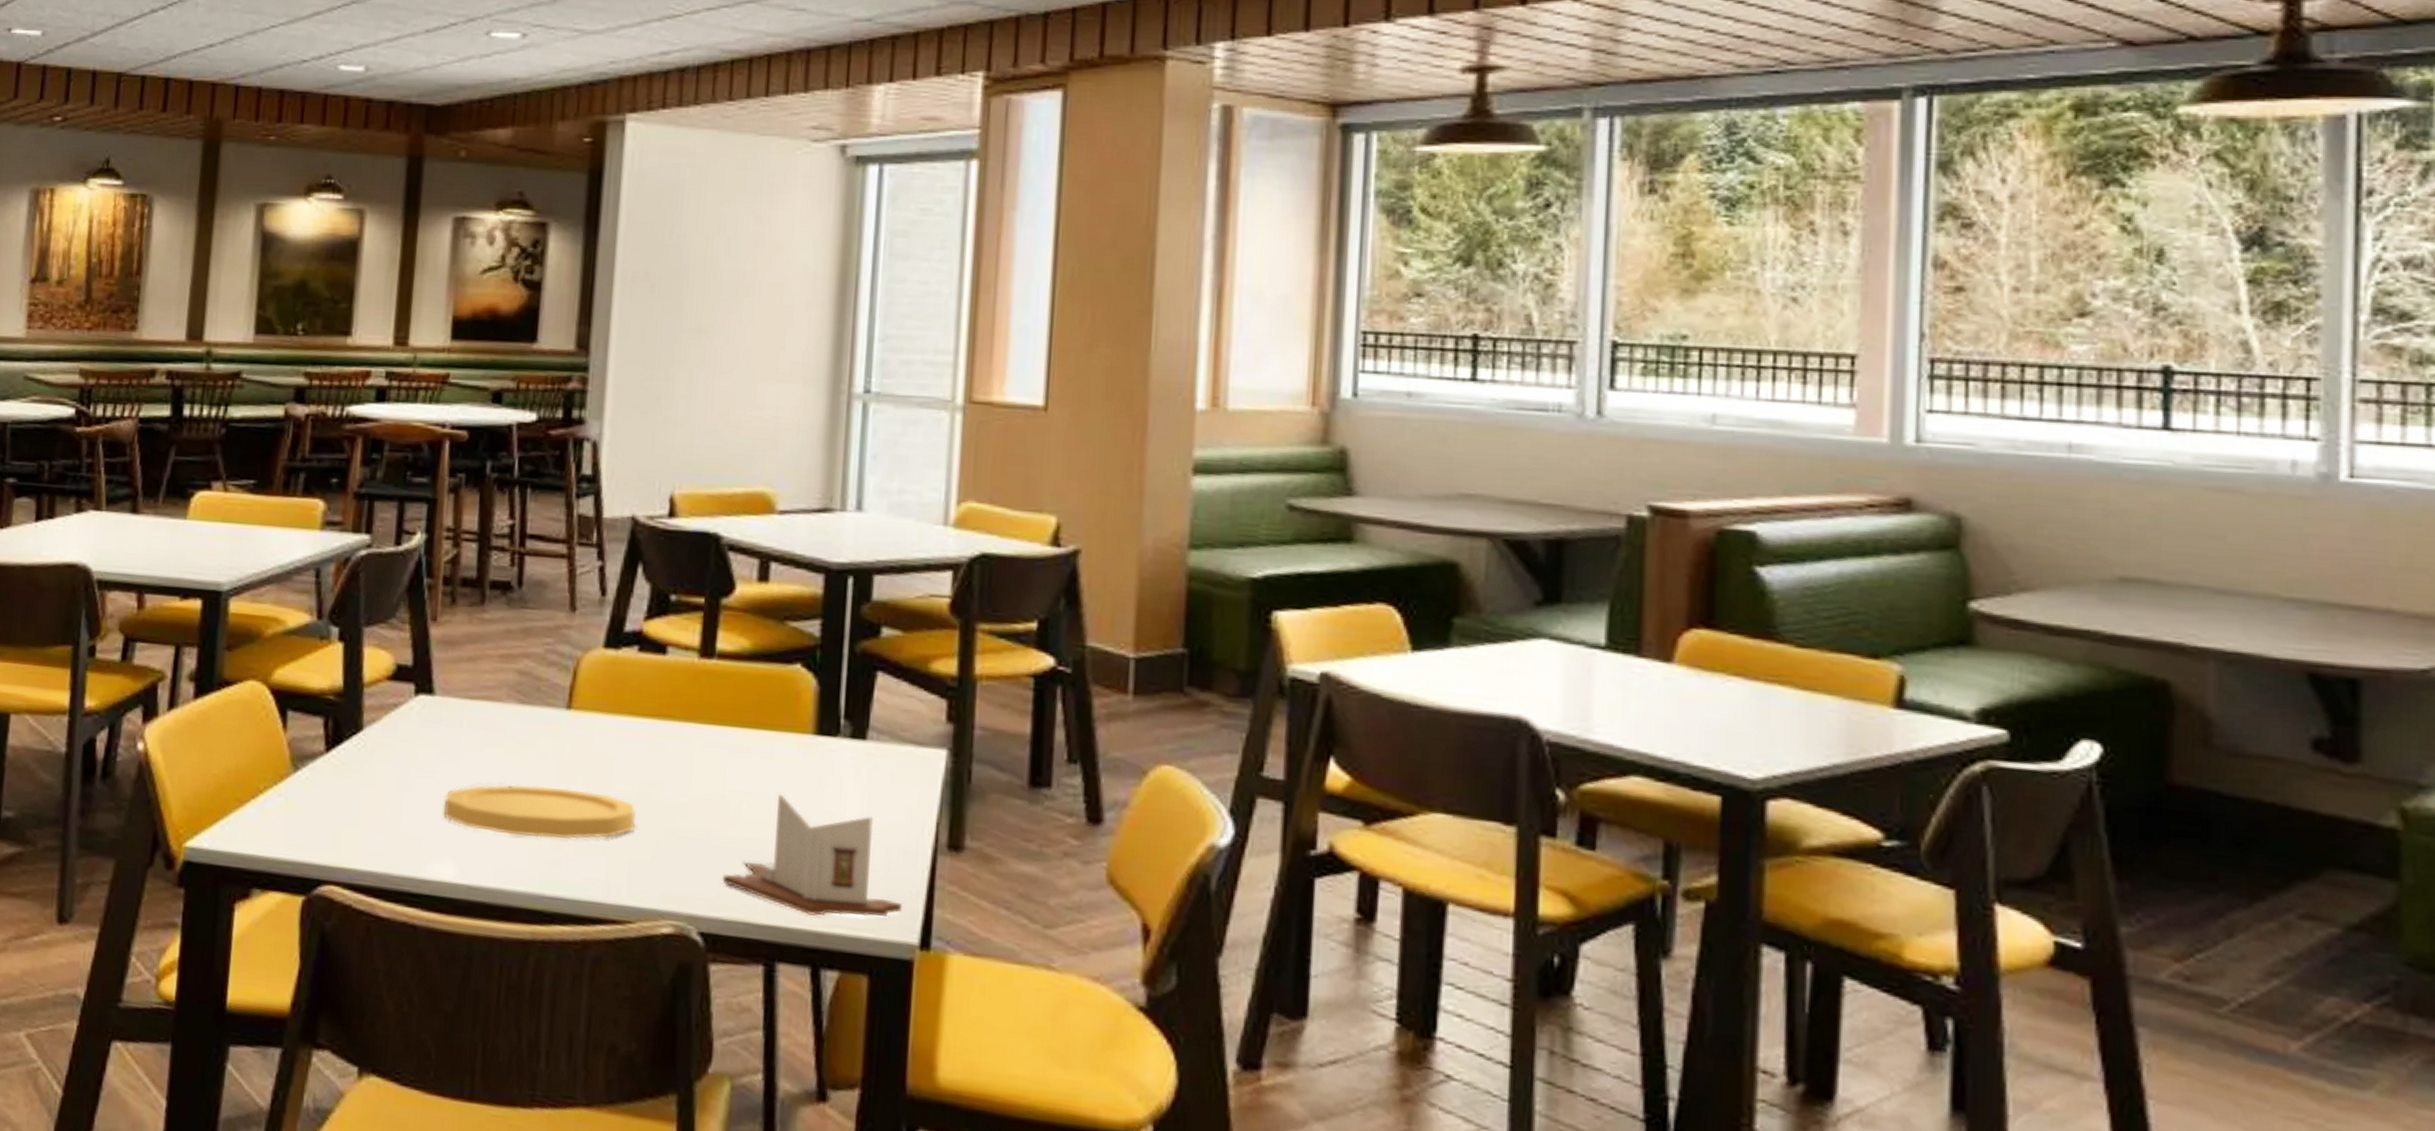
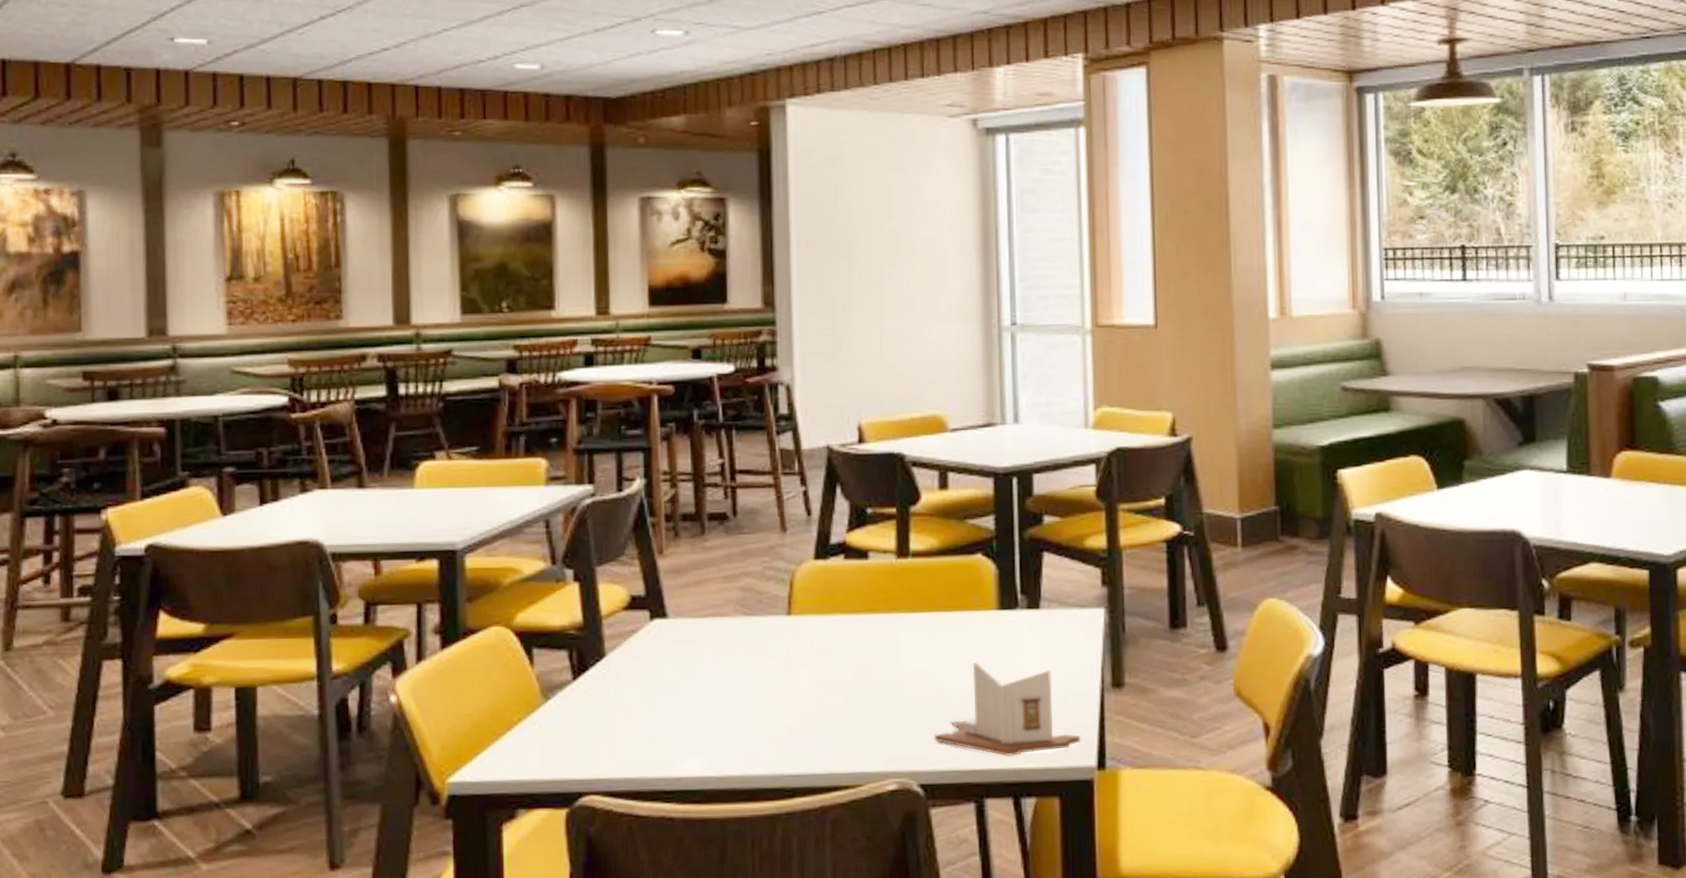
plate: present [443,784,636,840] -> none [687,682,857,729]

